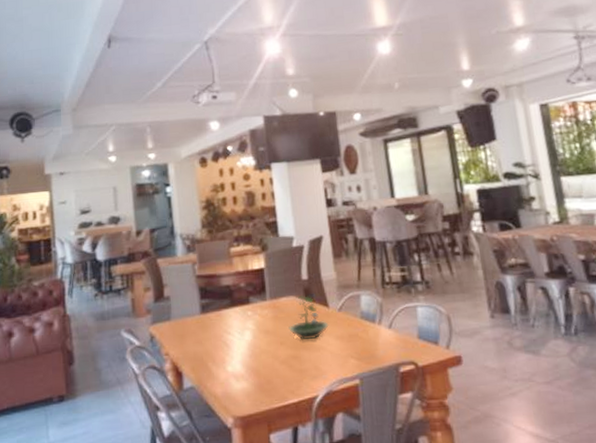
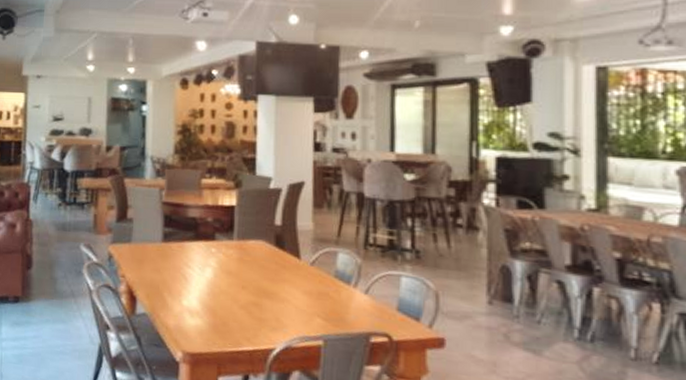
terrarium: present [288,296,329,341] -> none [253,242,298,290]

